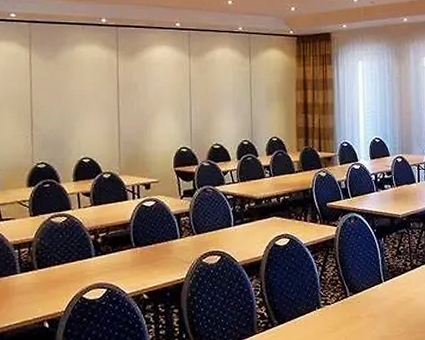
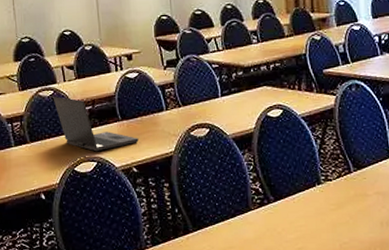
laptop: none [67,223,151,279] -> present [54,96,139,152]

